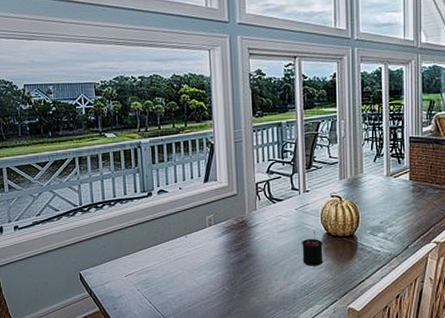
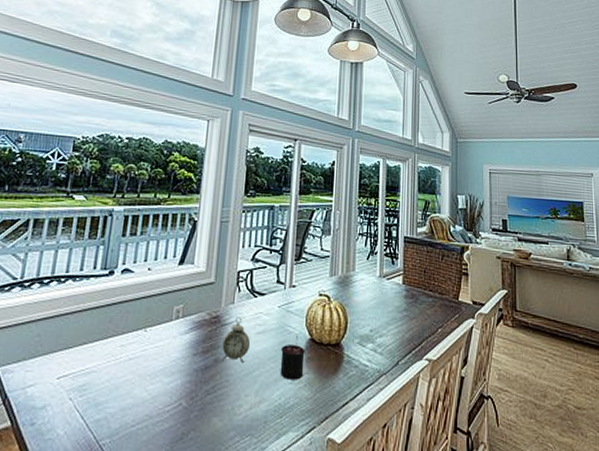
alarm clock: none [251,220,275,257] -> present [222,317,251,364]

